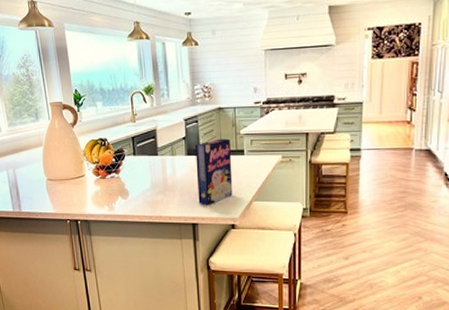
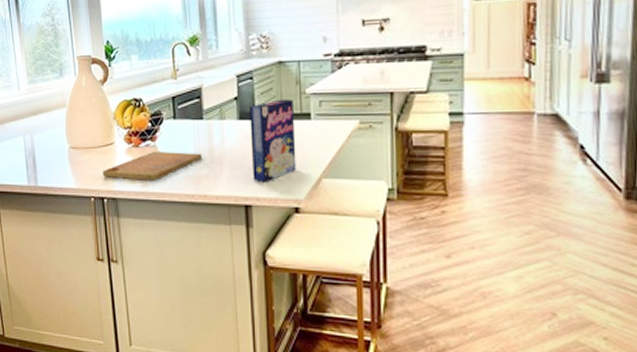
cutting board: none [75,181,158,205] -> present [102,150,203,180]

